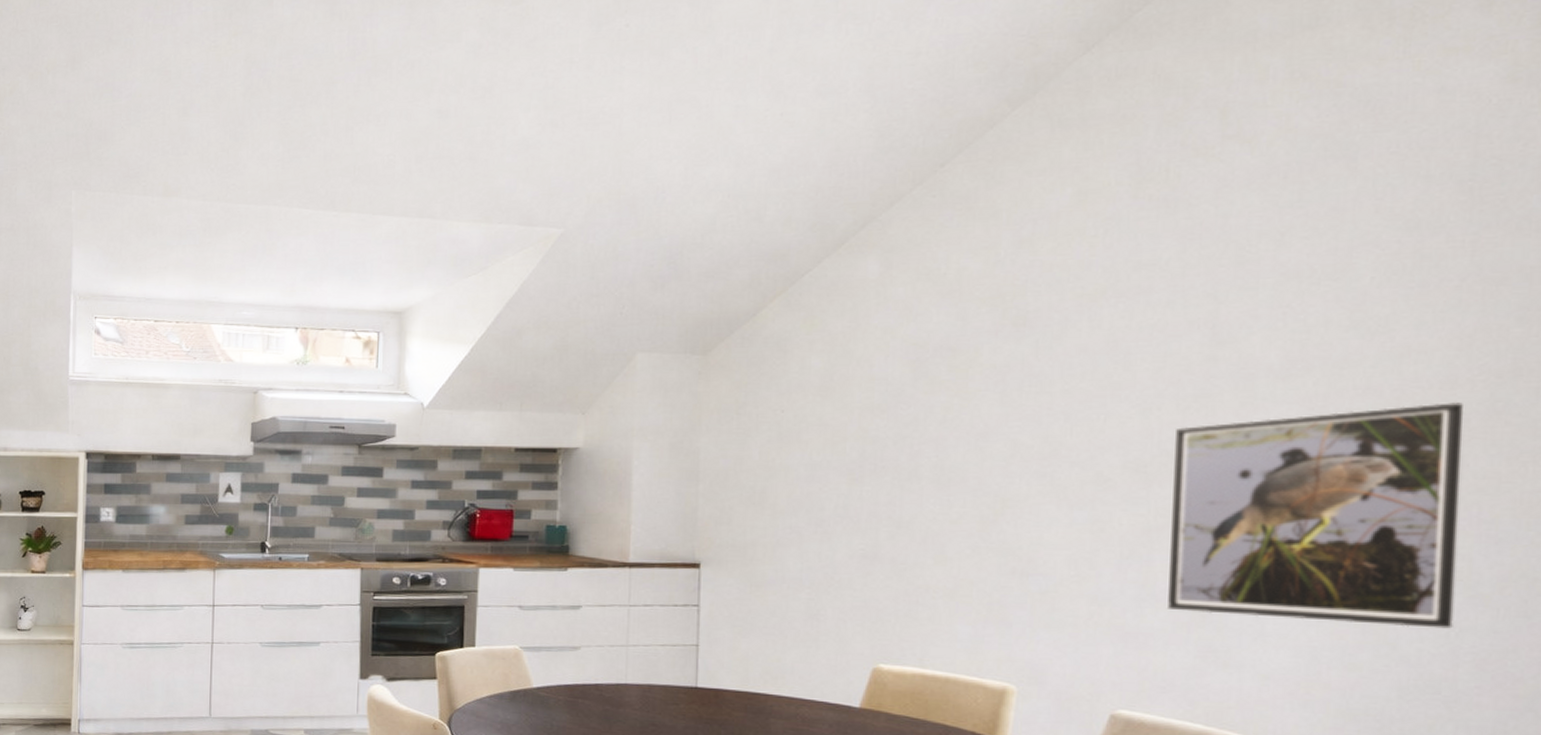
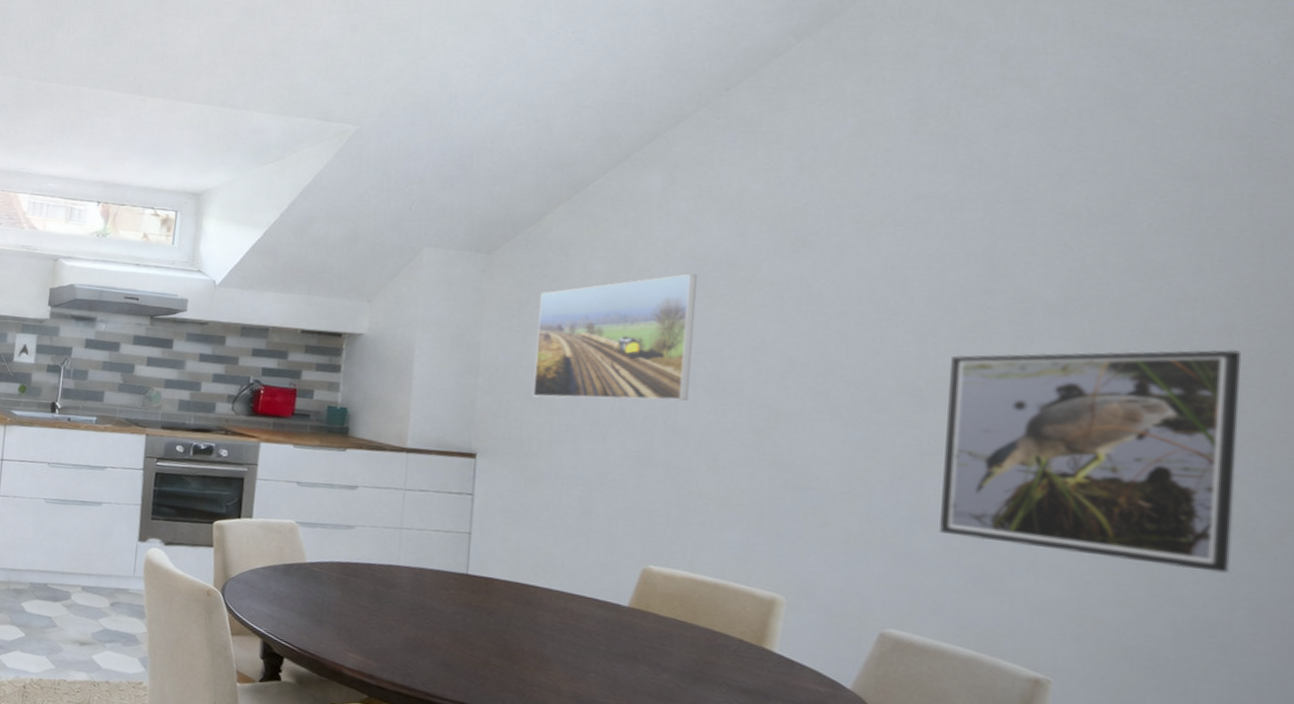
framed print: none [755,361,917,501] -> present [533,273,697,401]

